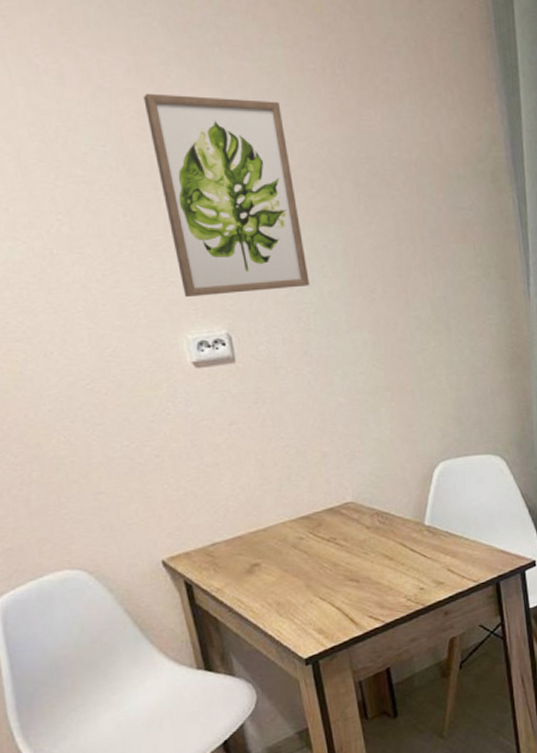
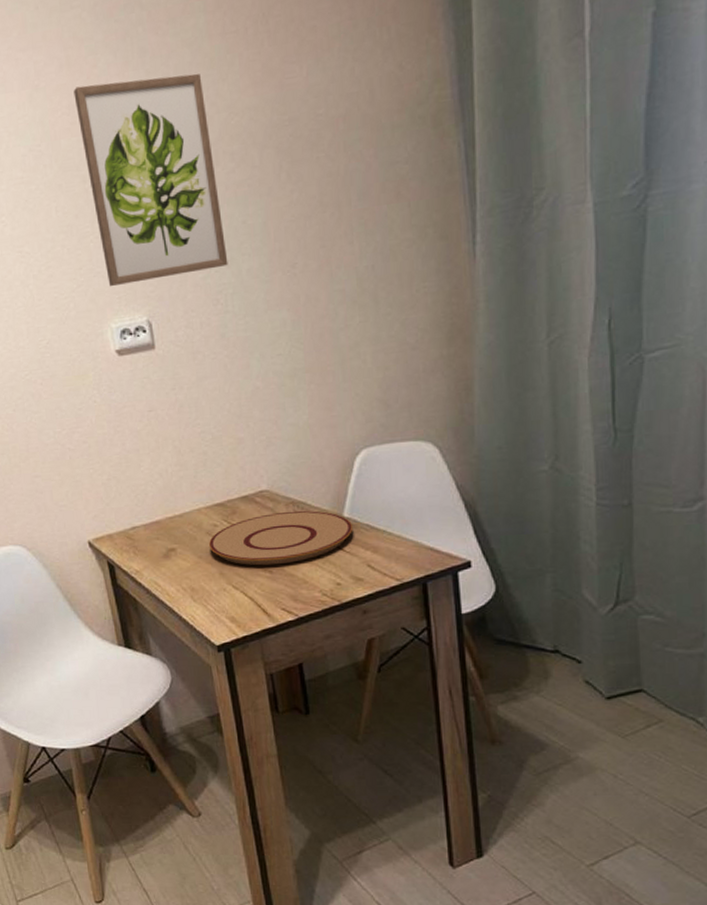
plate: none [294,520,434,576] -> present [208,511,354,566]

